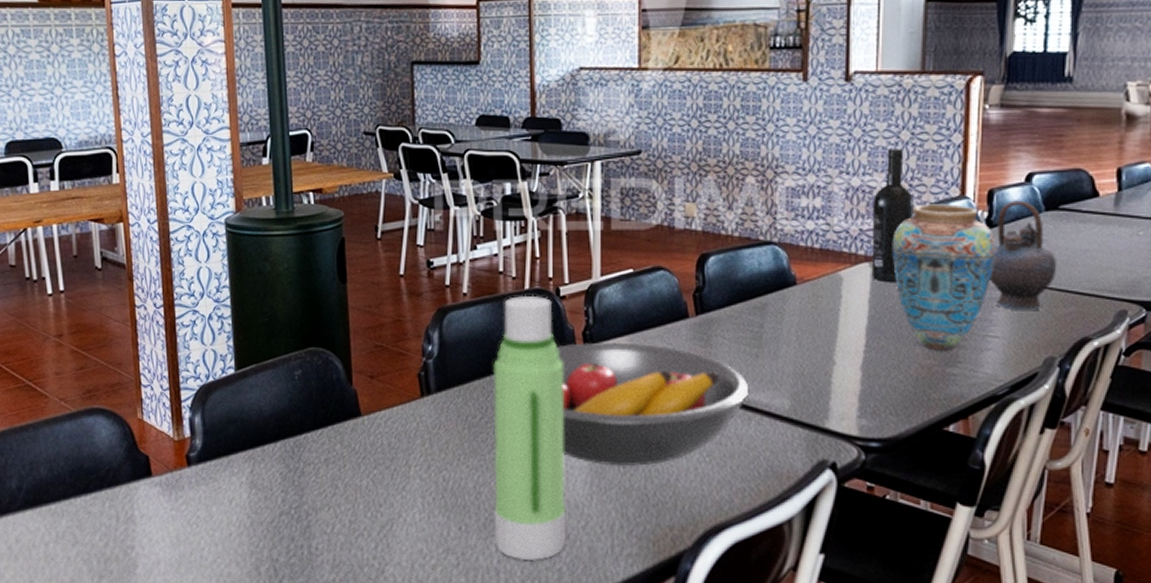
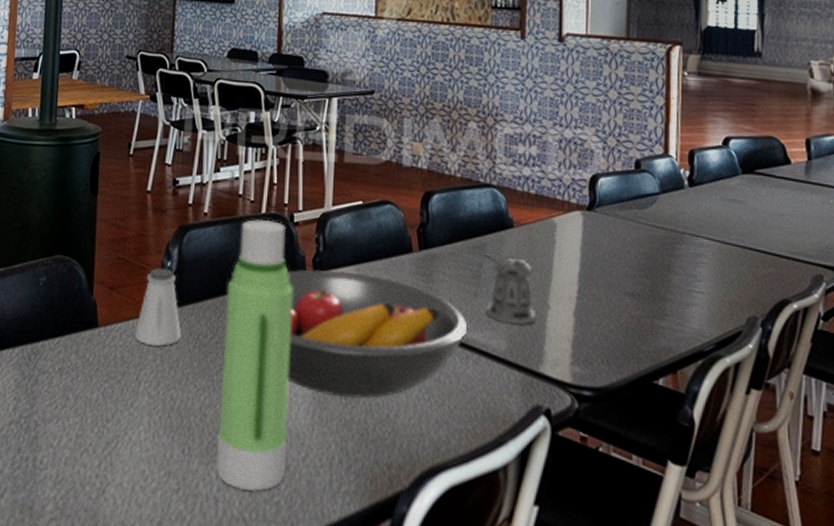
saltshaker: none [400,352,450,431] -> present [134,267,182,347]
pepper shaker: none [765,314,820,382] -> present [484,253,535,325]
wine bottle: present [871,148,914,283] -> none [583,105,621,233]
vase: present [891,204,997,350] -> none [601,159,699,303]
teapot: present [989,200,1058,311] -> none [693,162,756,270]

